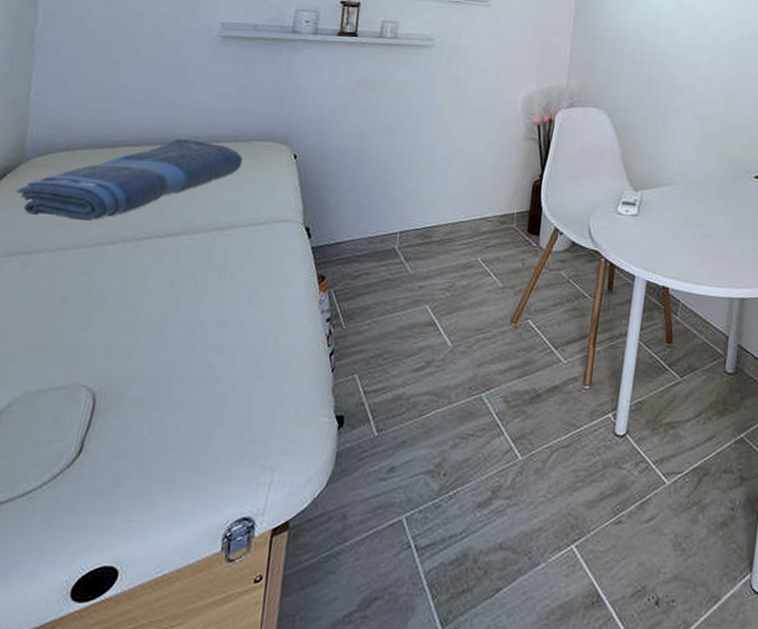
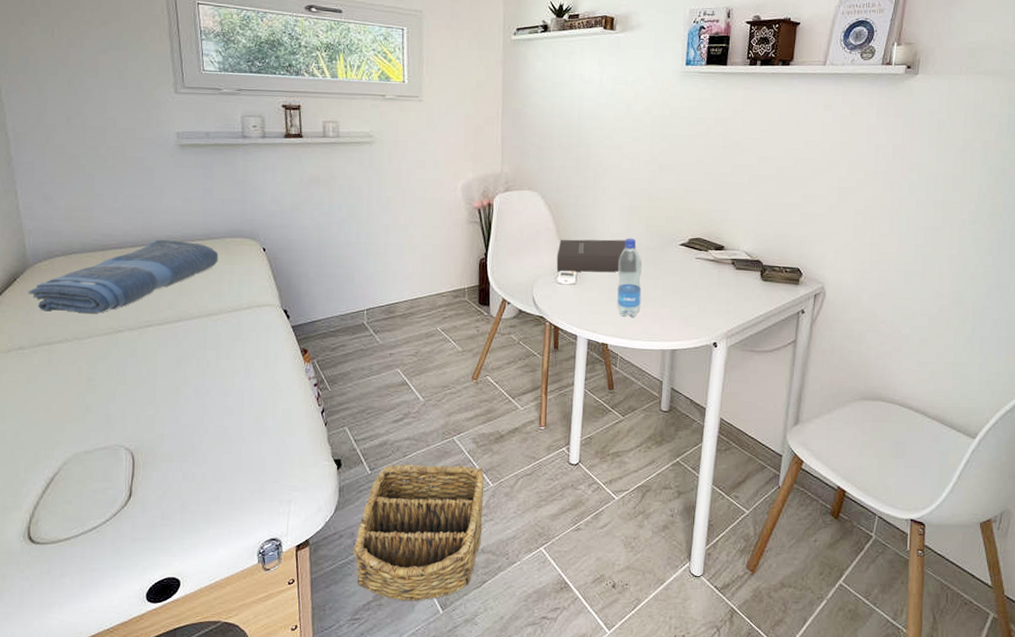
basket: none [340,425,513,615] -> present [353,464,485,602]
book: none [617,164,695,204] -> present [556,239,625,272]
bottle: none [682,166,712,258] -> present [617,238,642,317]

